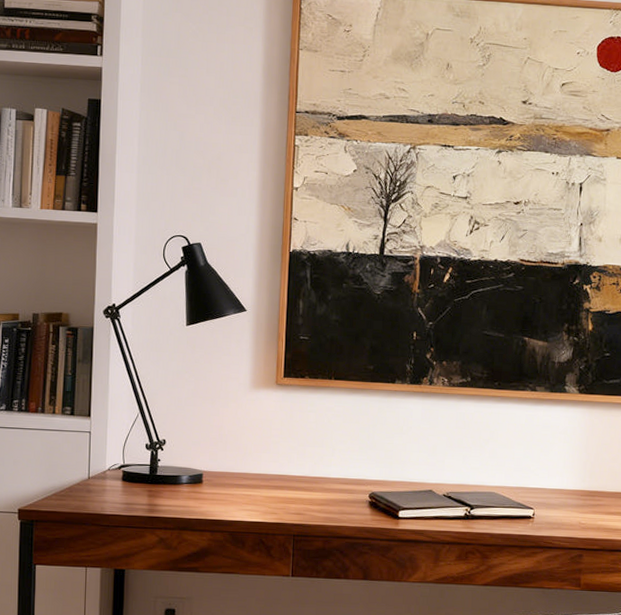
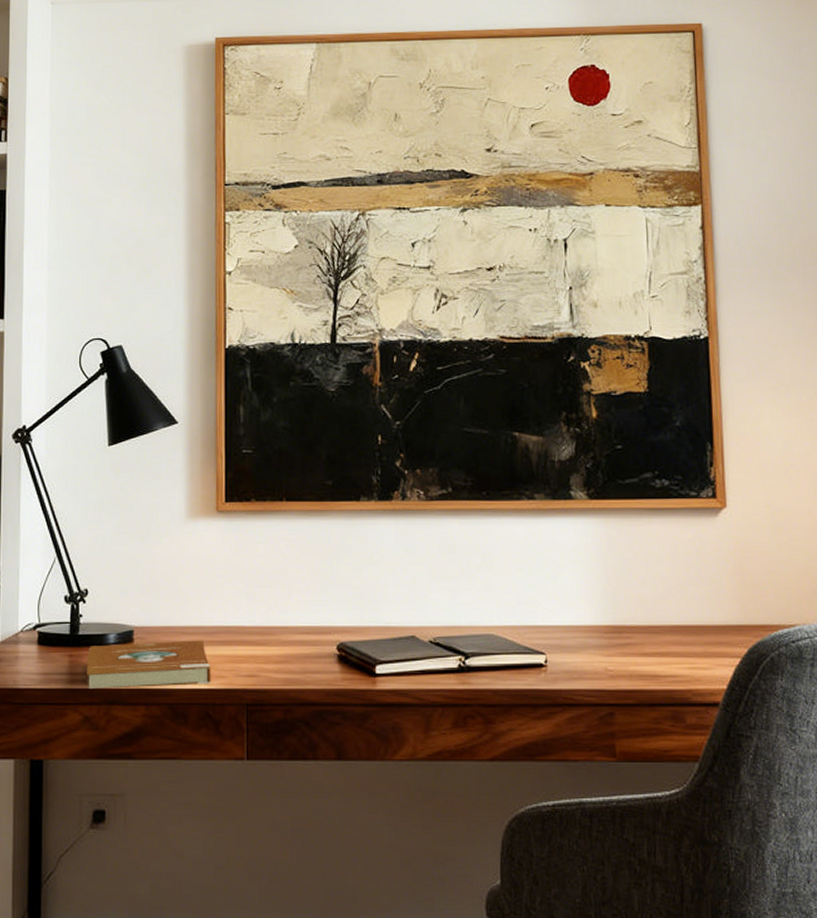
book: none [163,484,266,519] -> present [87,640,211,689]

